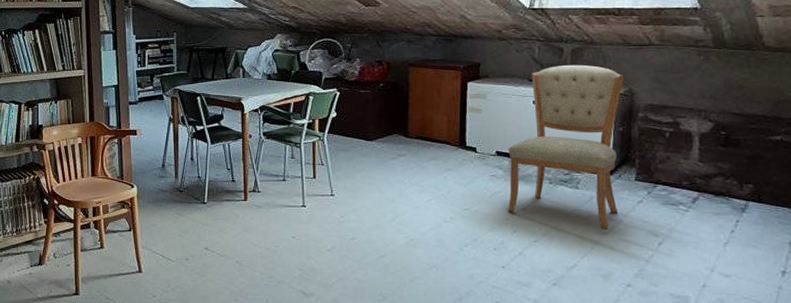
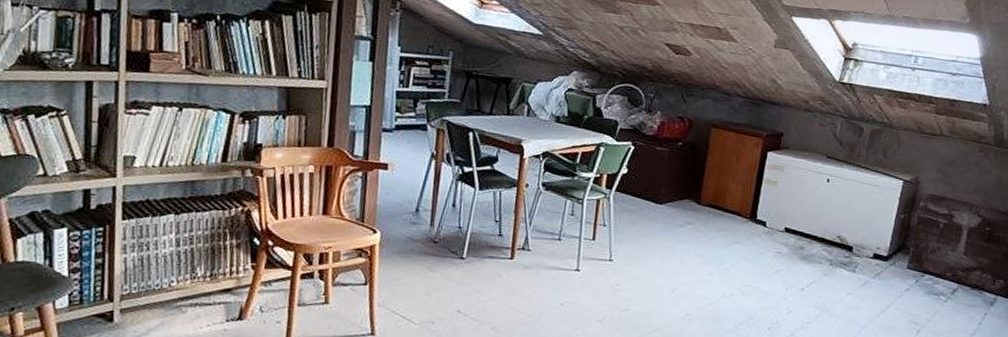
chair: present [507,64,625,230] -> none [786,145,914,315]

